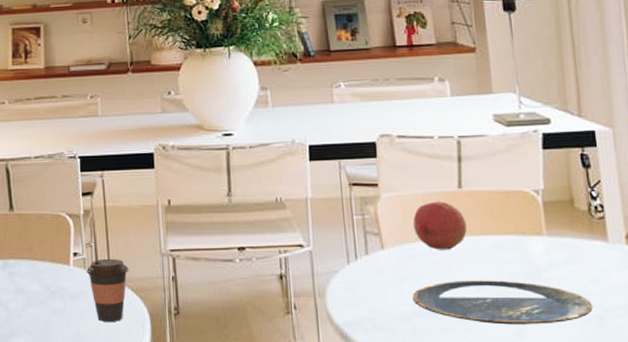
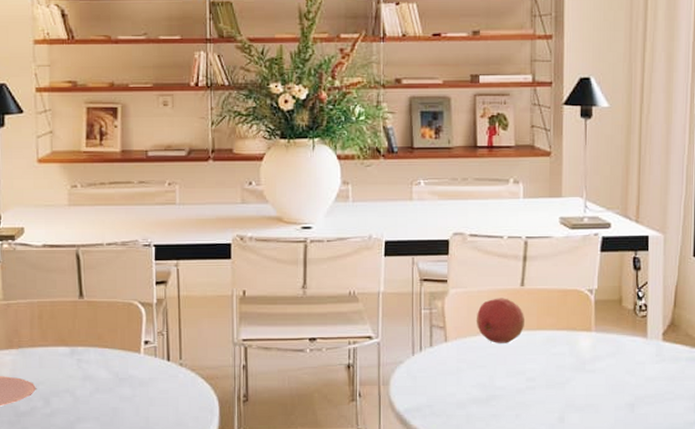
coffee cup: present [86,258,129,322] -> none [157,347,200,408]
plate: present [412,280,594,325] -> none [469,371,627,411]

